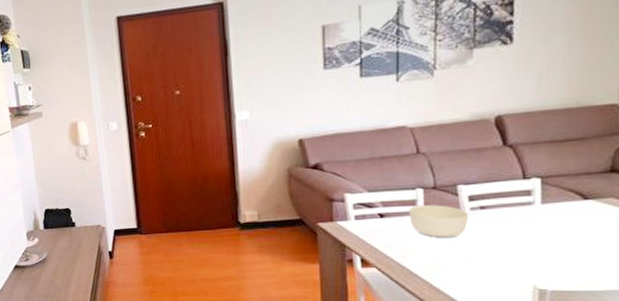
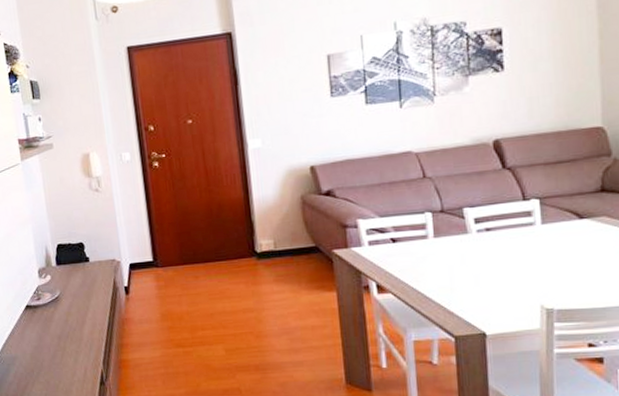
bowl: present [408,205,469,238] -> none [418,228,476,261]

